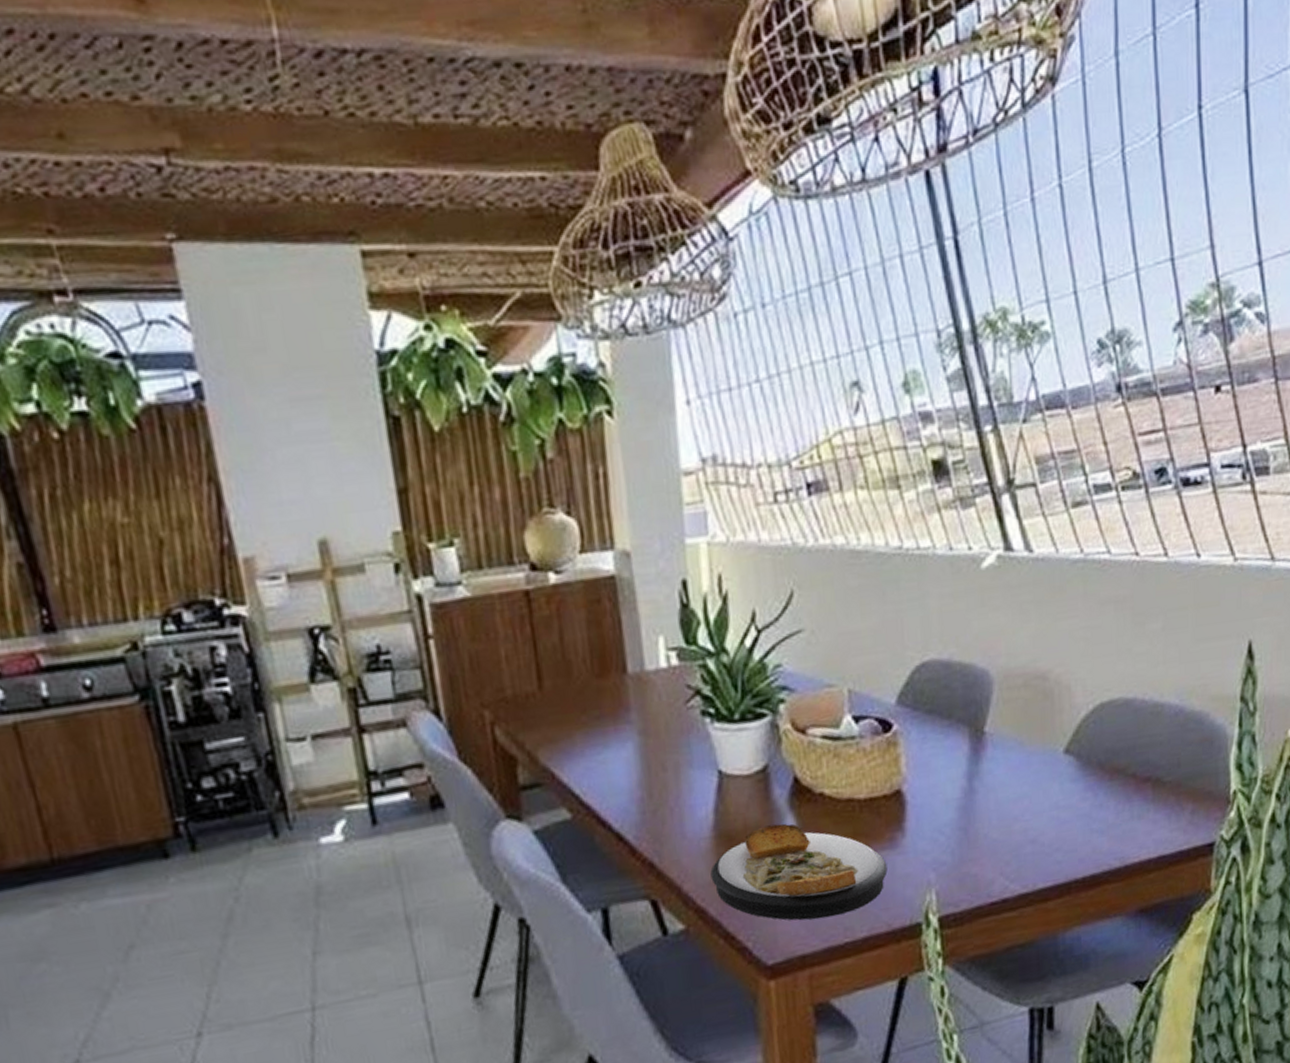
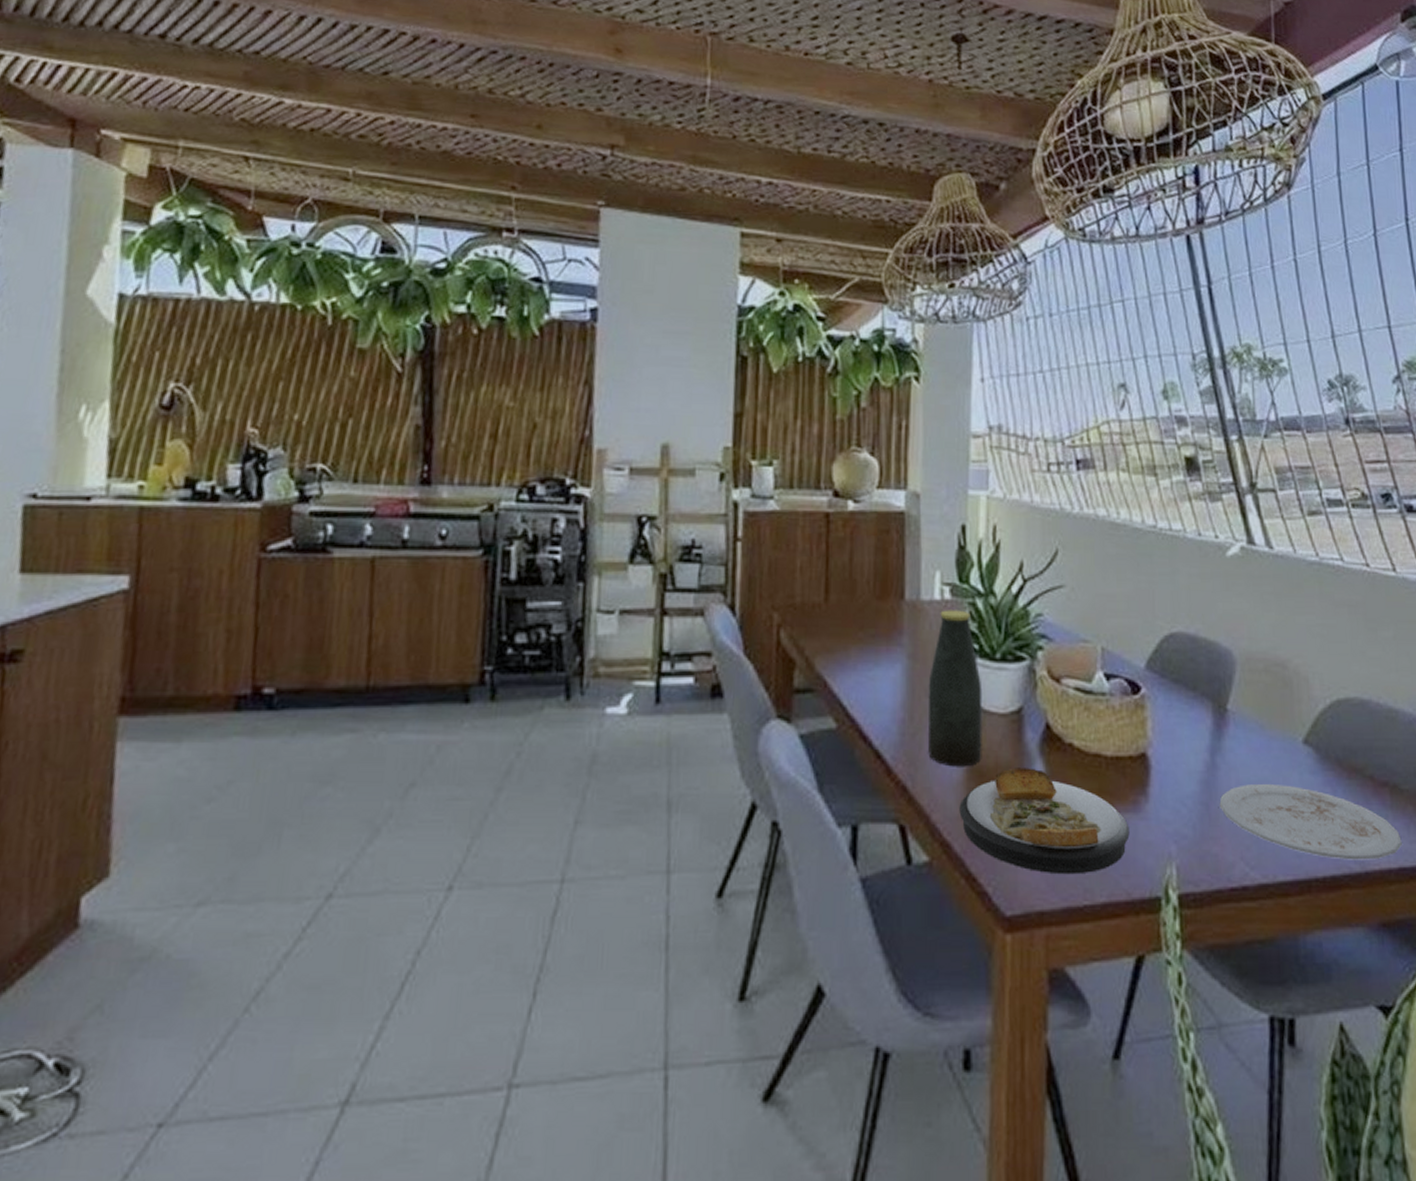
bottle: none [664,674,730,837] -> present [927,610,982,767]
plate: none [978,796,1162,860] -> present [1219,783,1402,860]

